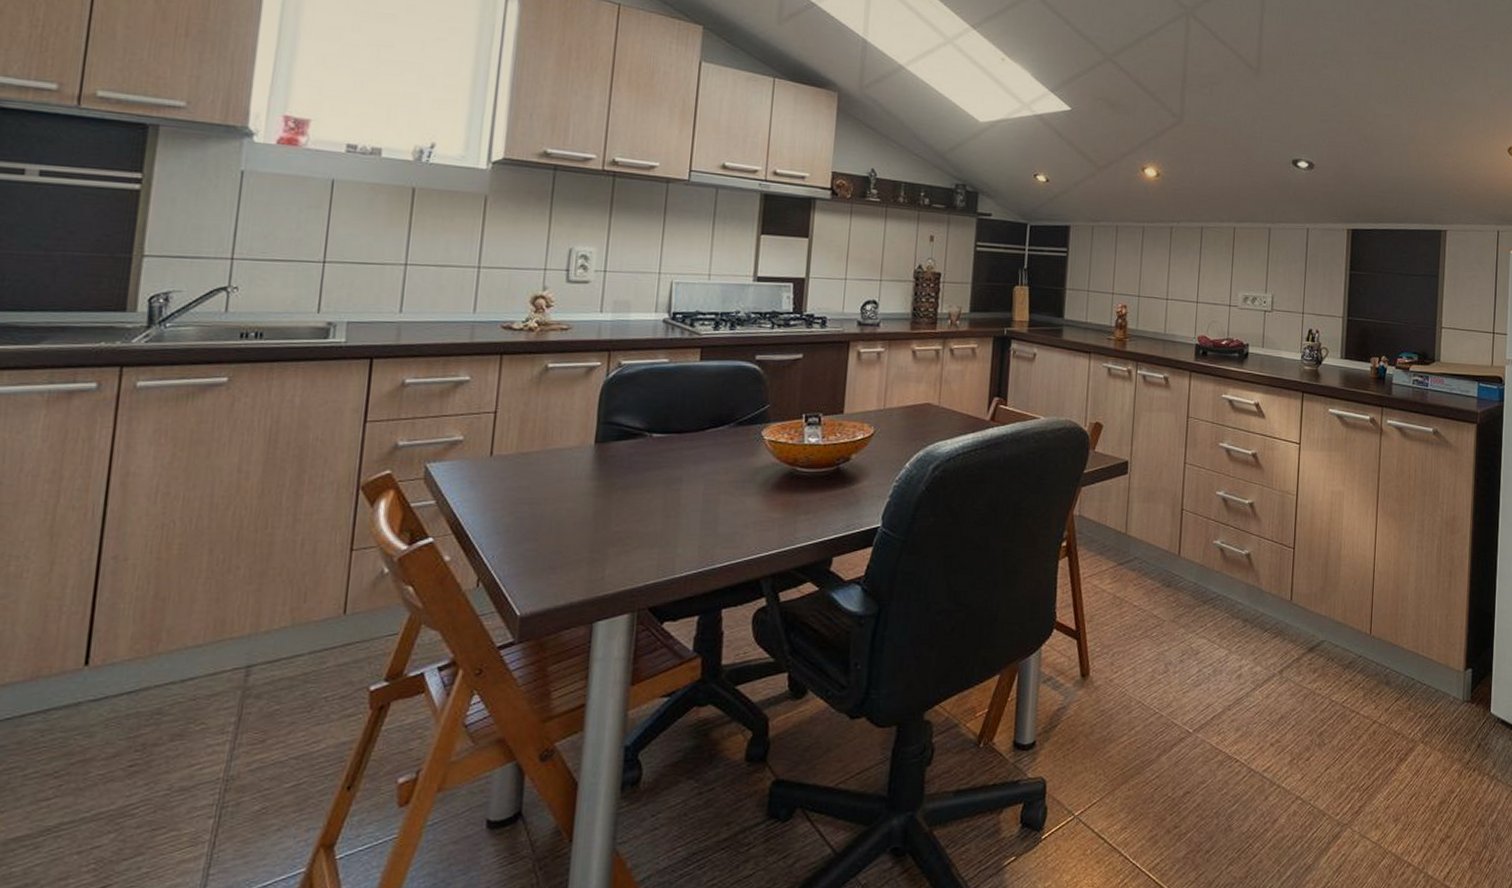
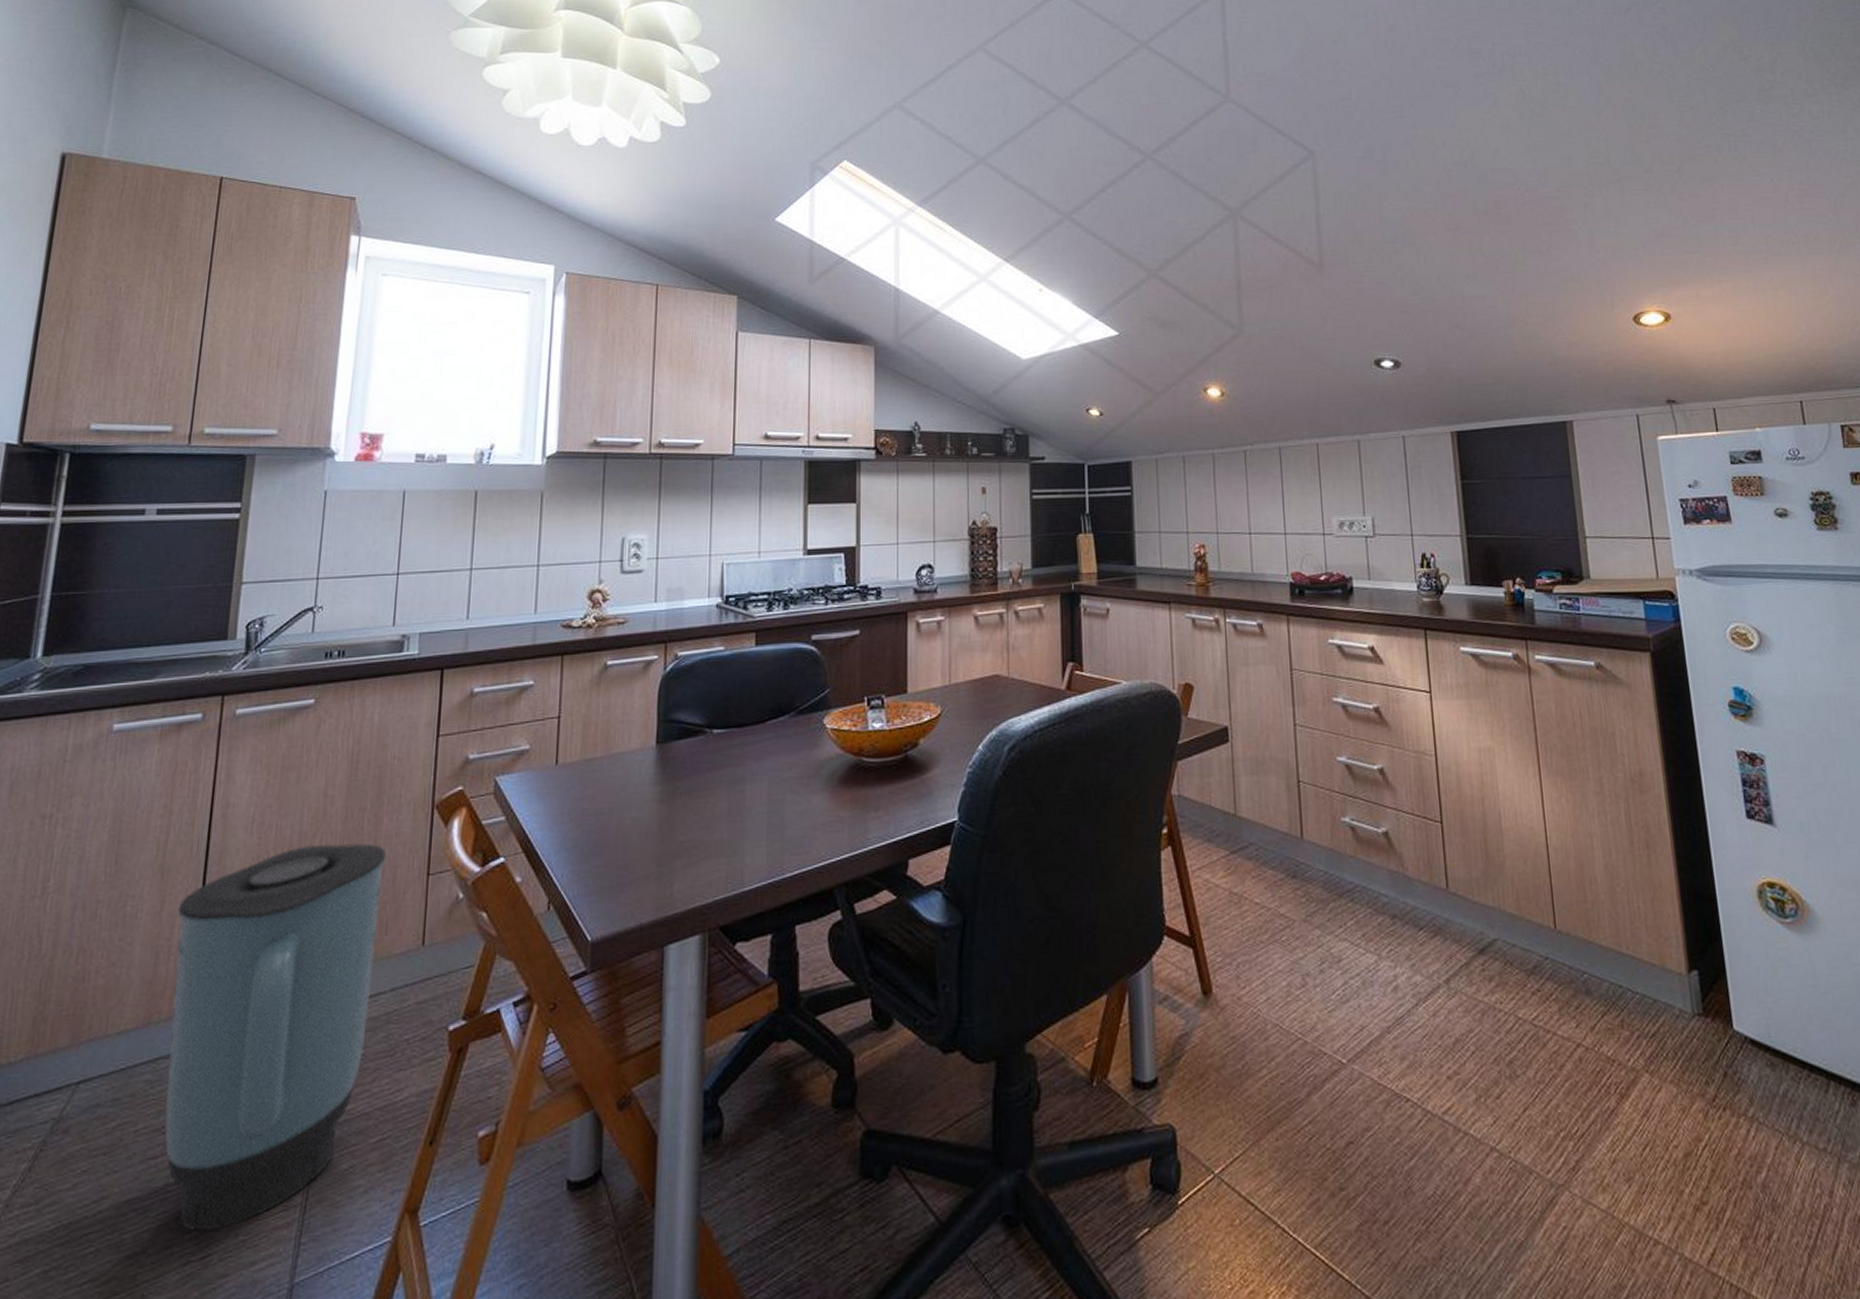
trash can: none [57,516,307,865] -> present [165,842,387,1232]

